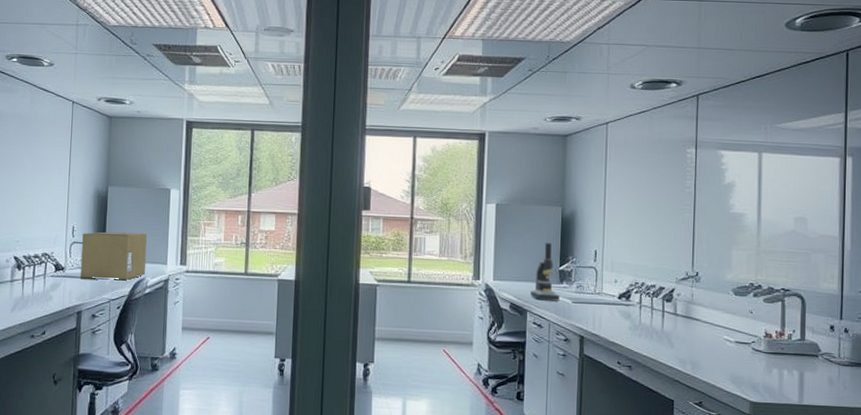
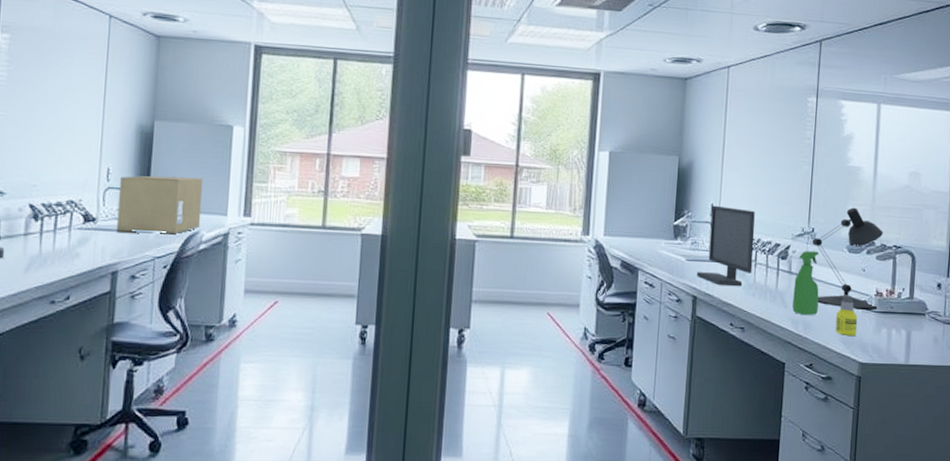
microscope: present [530,243,560,301] -> none [643,195,673,259]
computer monitor: none [582,251,639,328] -> present [696,205,755,287]
spray bottle: none [679,293,706,356] -> present [792,250,819,316]
desk lamp: none [696,252,771,351] -> present [812,207,884,310]
bottle: none [724,336,747,376] -> present [835,294,858,336]

